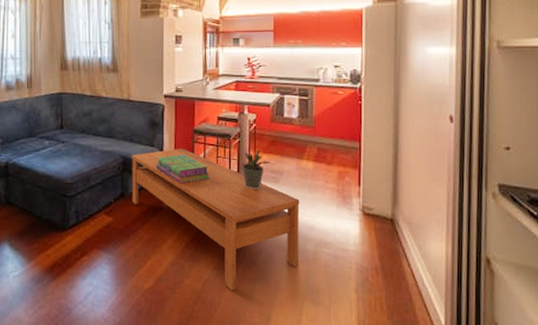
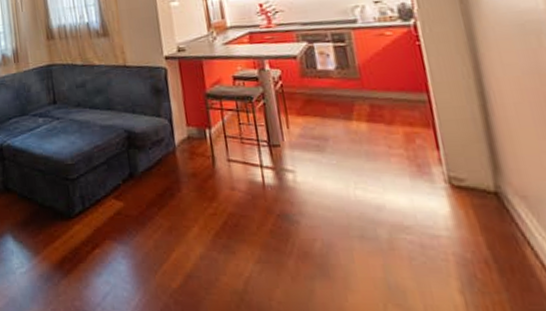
coffee table: present [132,148,300,291] -> none [136,116,370,292]
stack of books: present [156,154,210,184] -> none [166,123,234,159]
potted plant: present [241,149,271,190] -> none [271,111,310,162]

